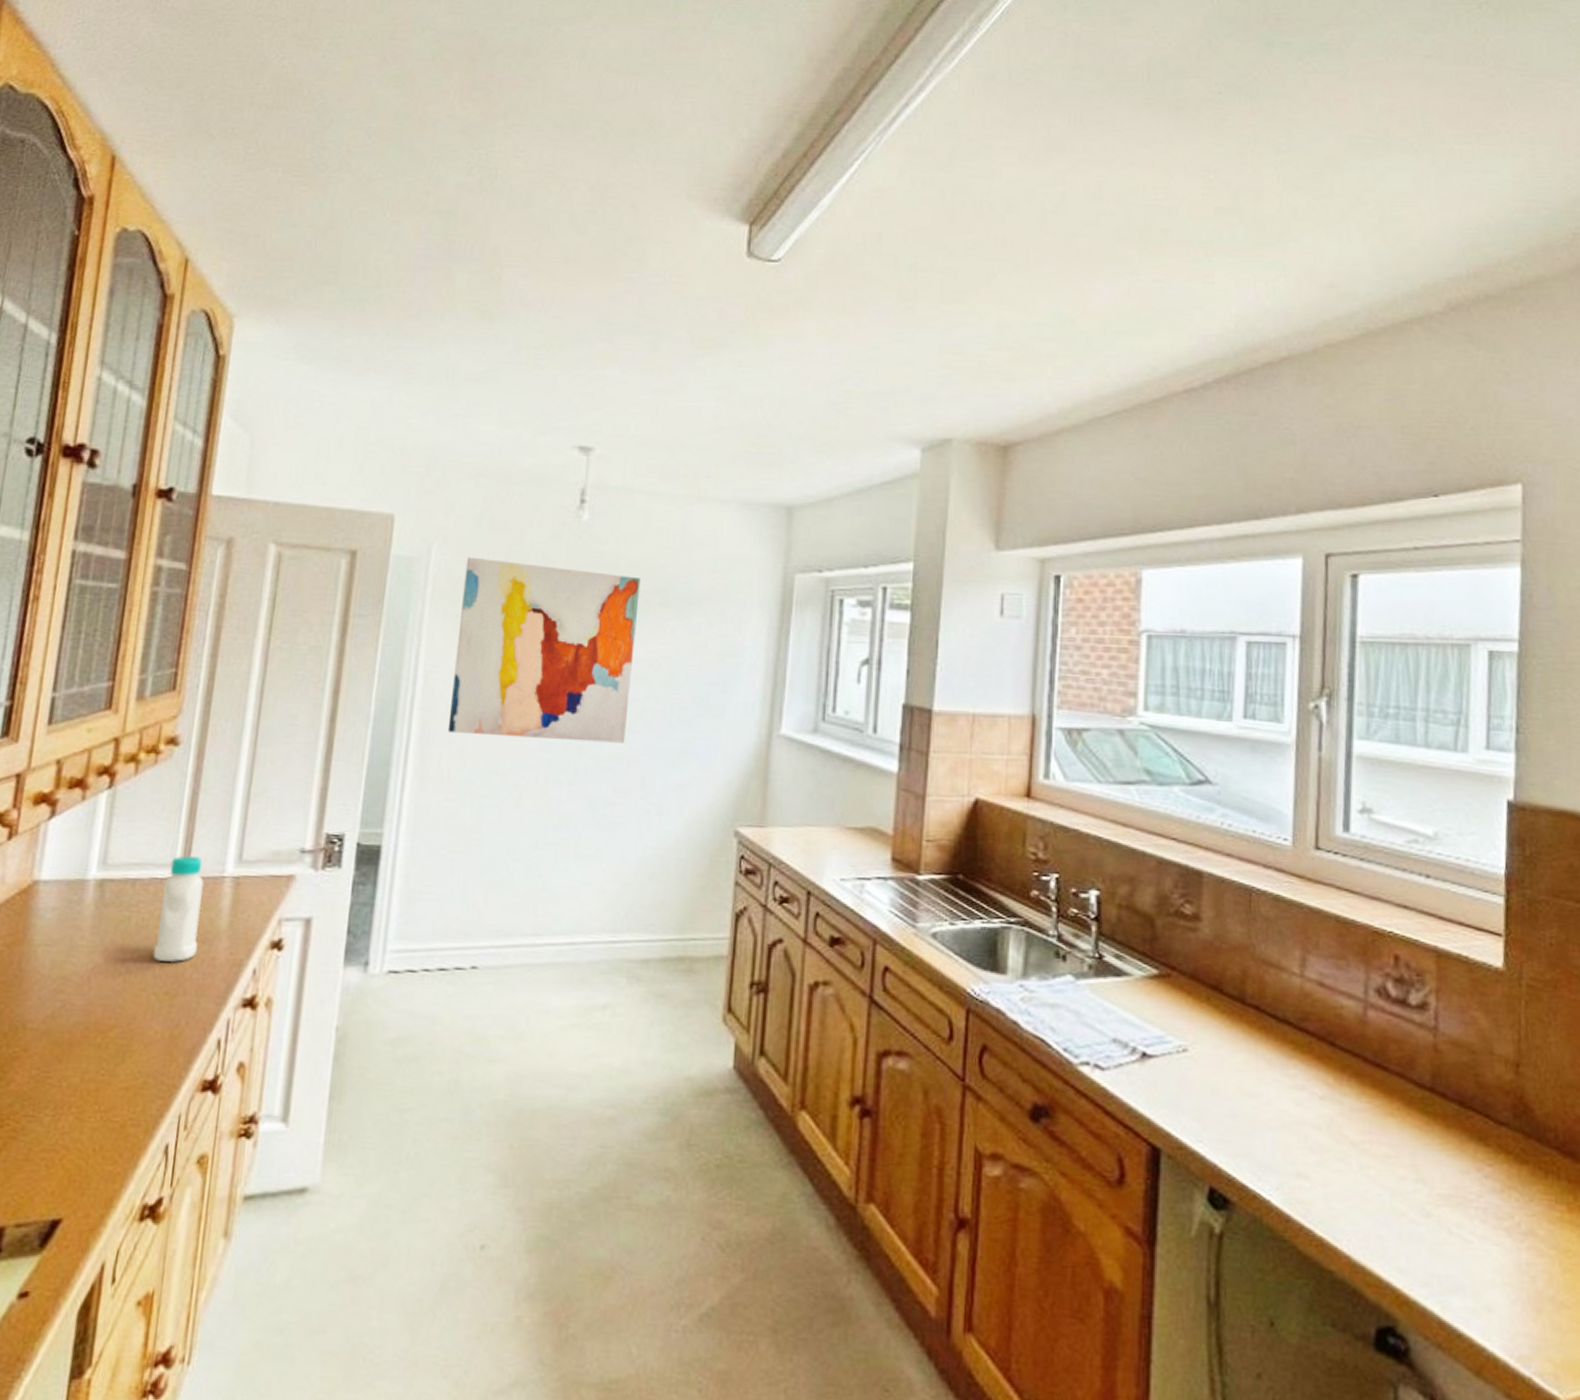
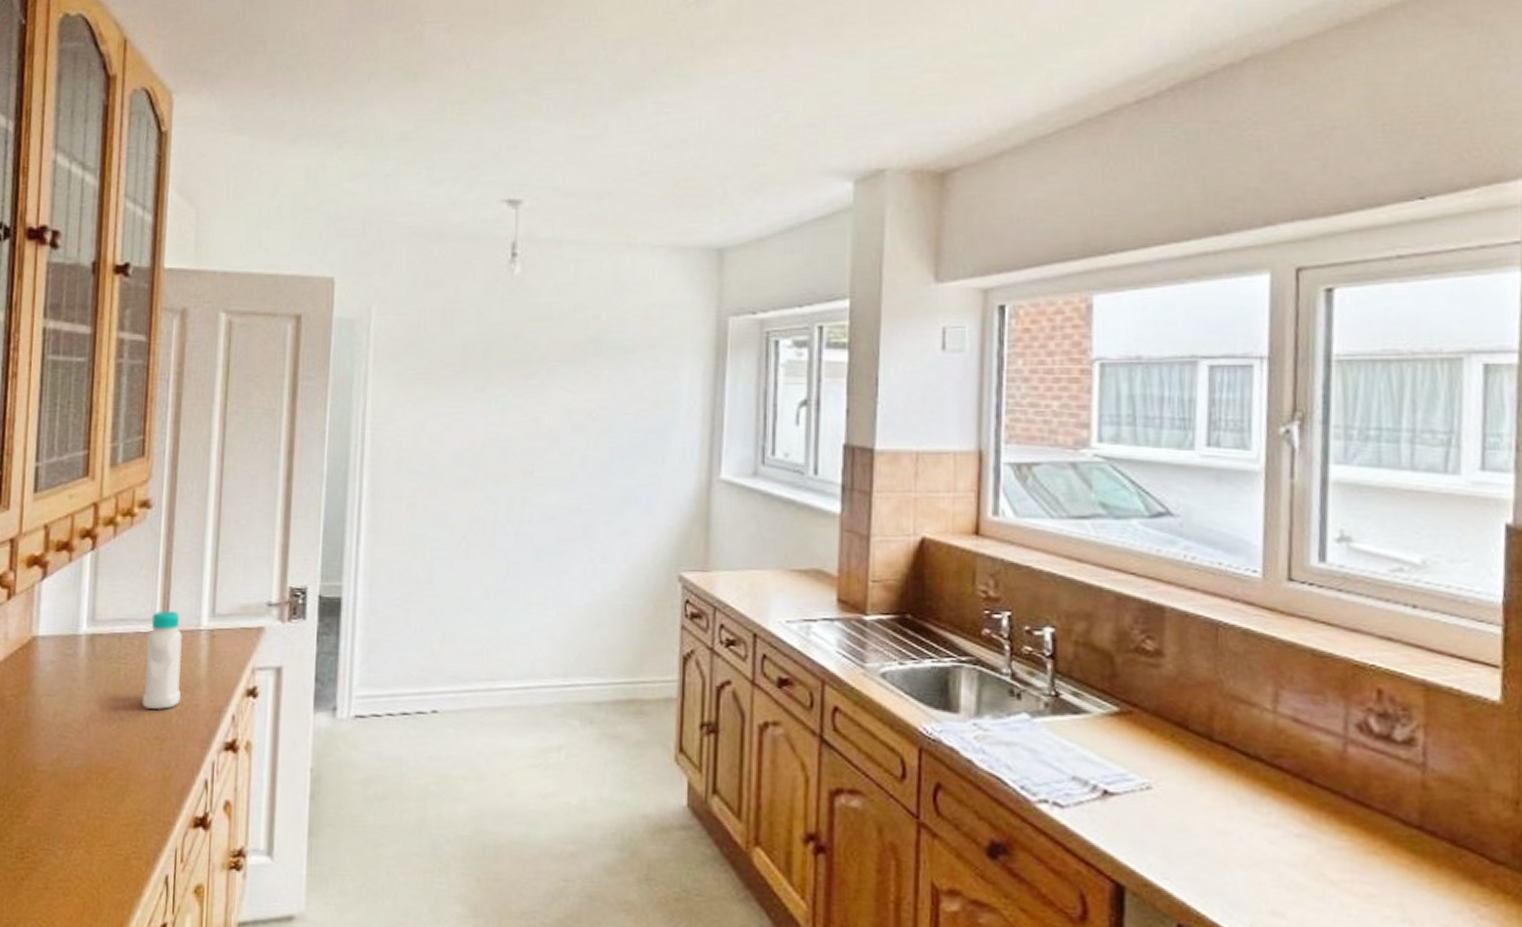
wall art: present [447,557,641,743] -> none [396,316,575,493]

